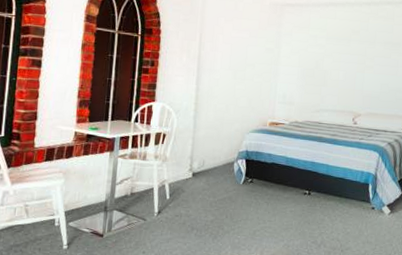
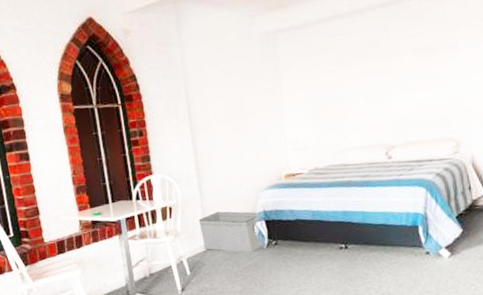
storage bin: none [187,145,243,187] -> present [198,211,266,253]

